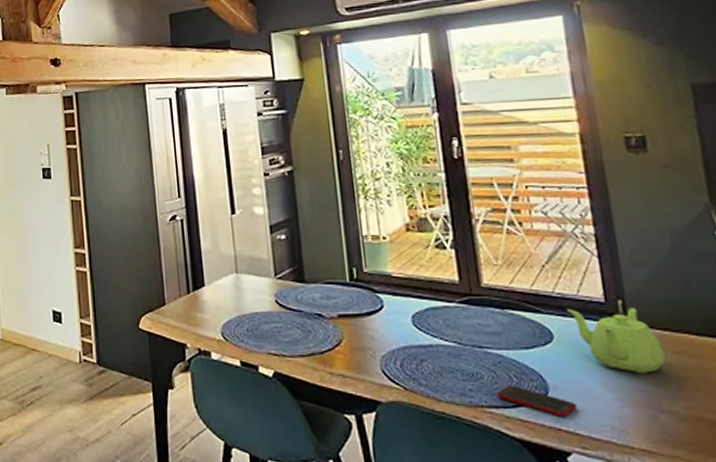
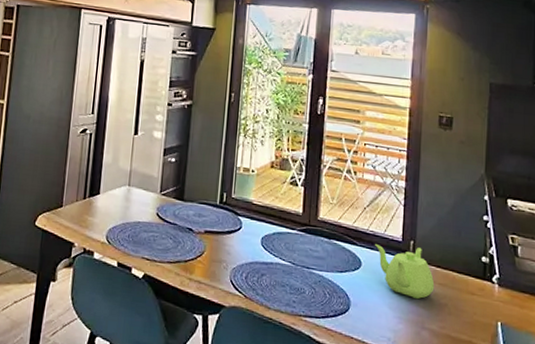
cell phone: present [496,385,577,417] -> none [312,300,367,328]

